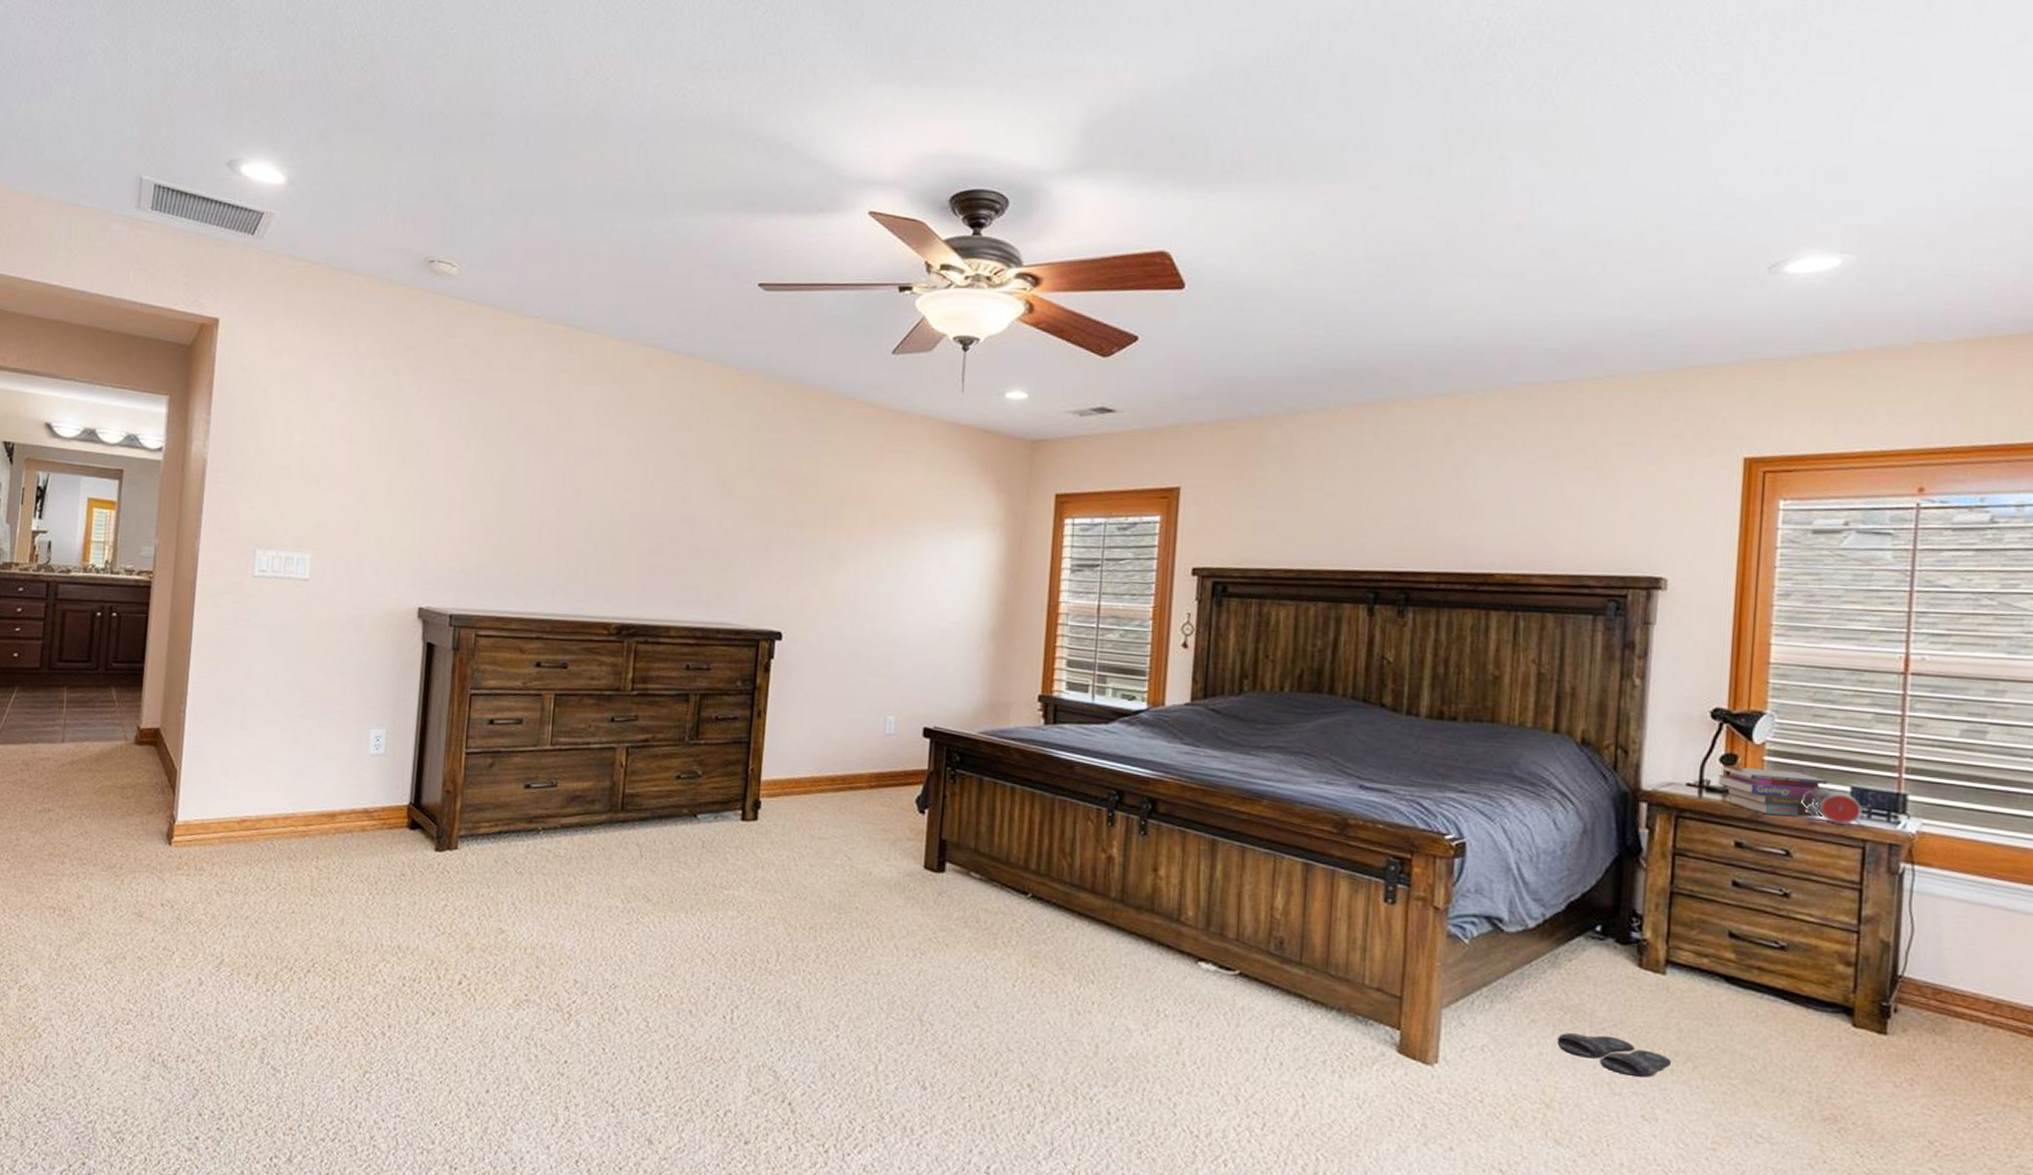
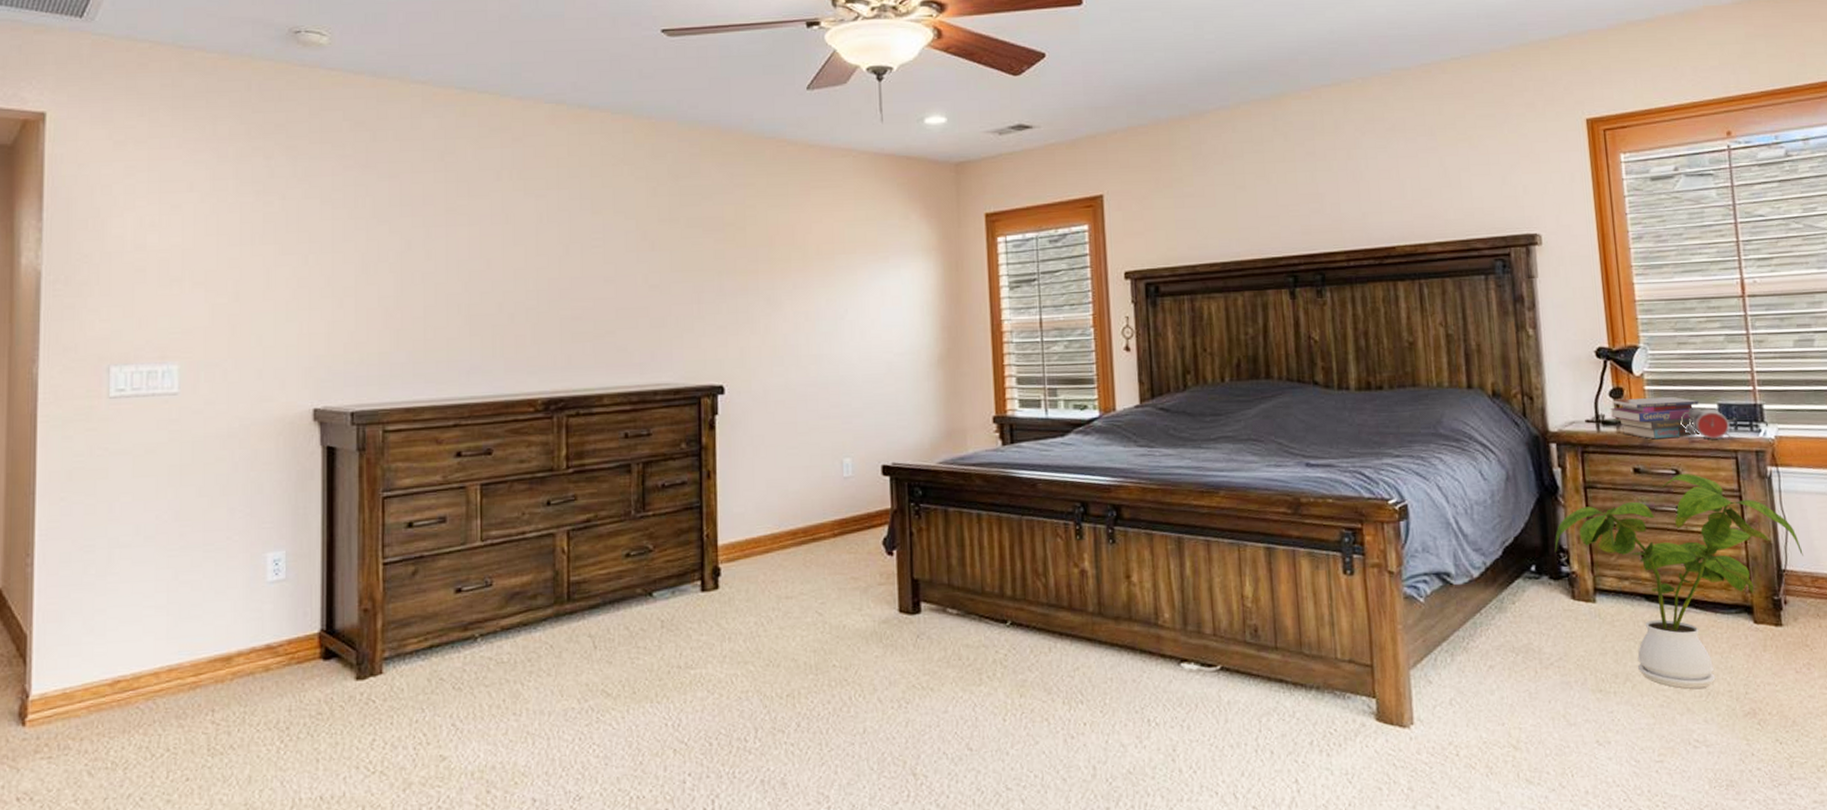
slippers: present [1557,1033,1671,1078] -> none [1514,669,1613,705]
house plant: none [1626,855,1928,1084] -> present [1554,473,1803,689]

